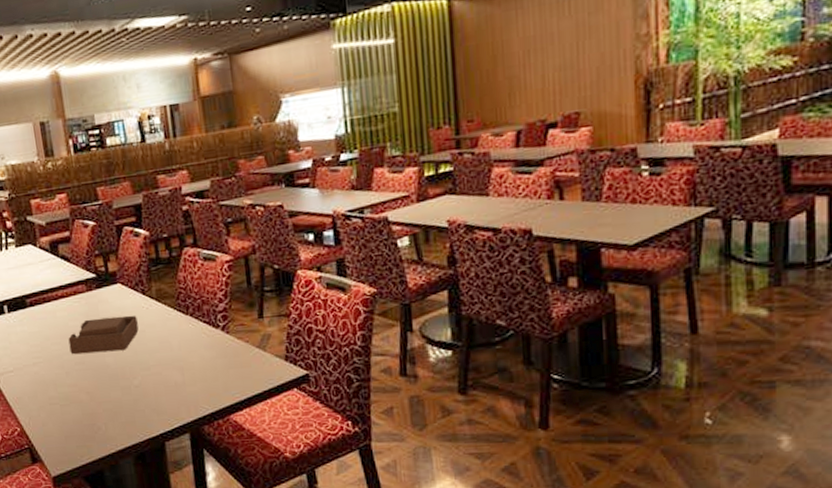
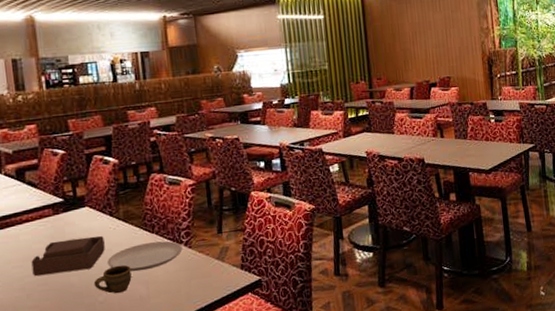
cup: none [128,347,167,379] -> present [93,264,132,294]
plate: none [140,324,219,356] -> present [106,241,183,272]

